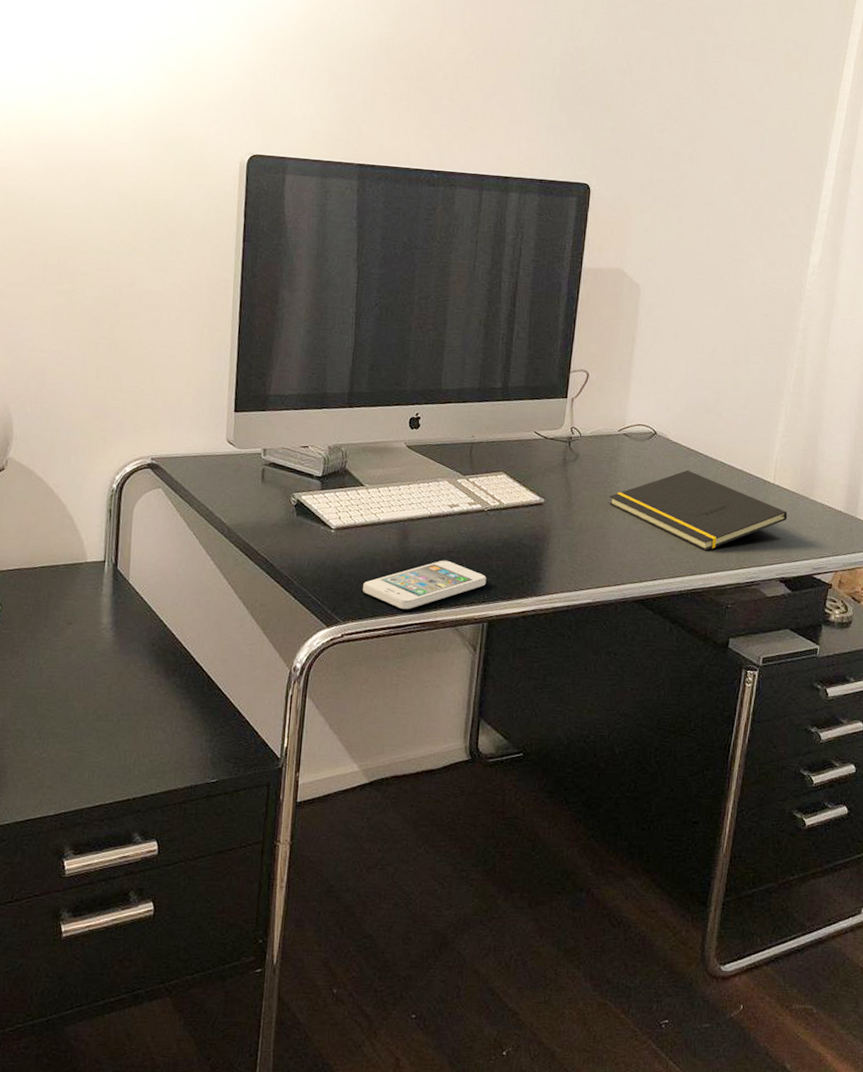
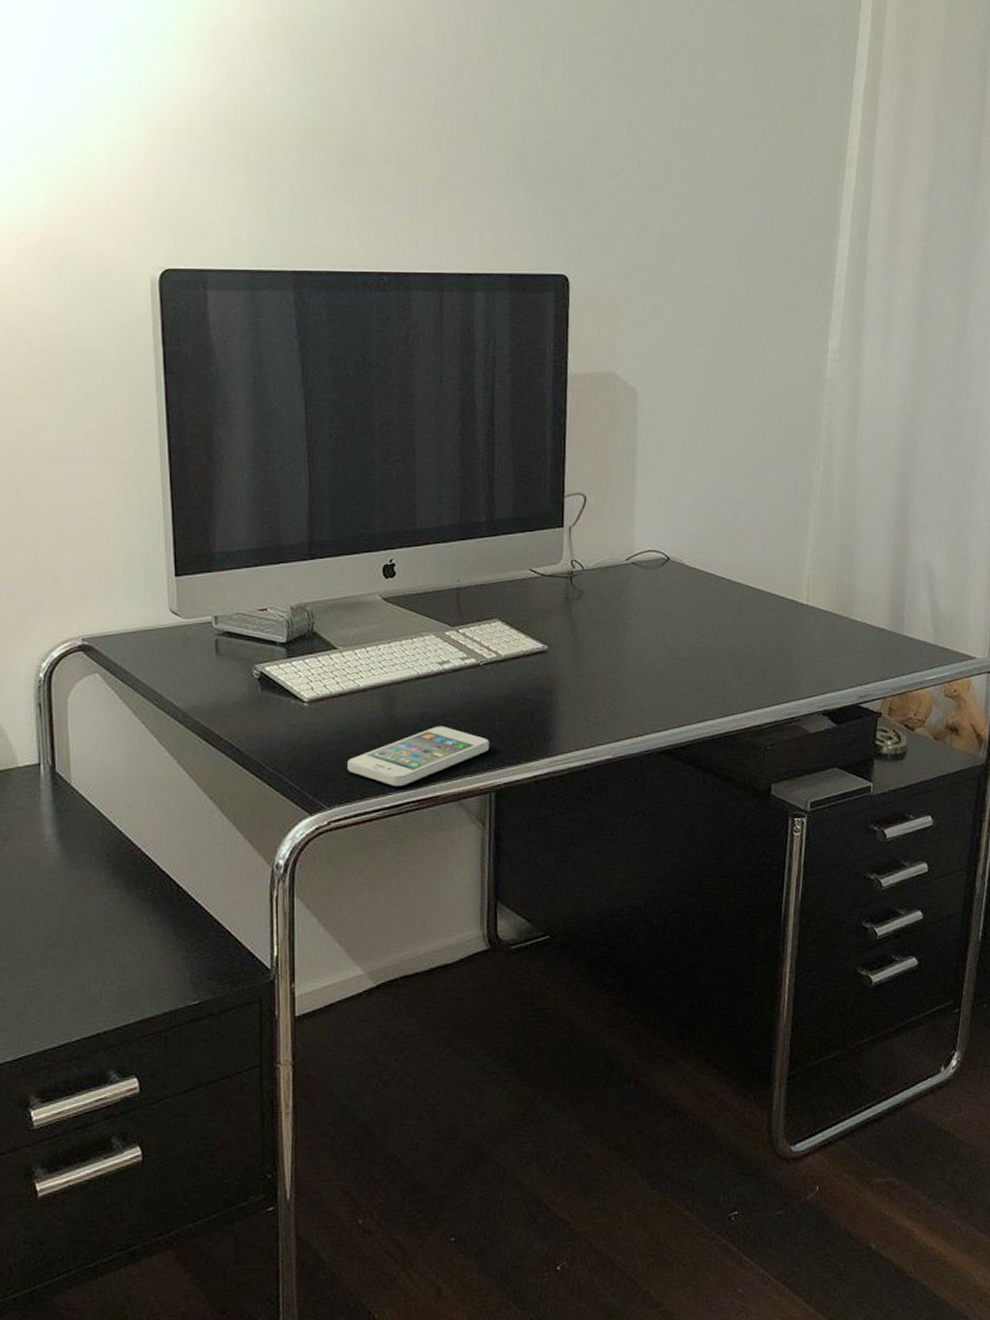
notepad: present [609,470,788,551] -> none [622,597,826,688]

